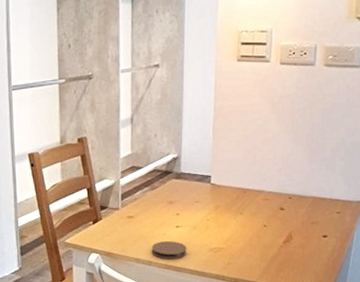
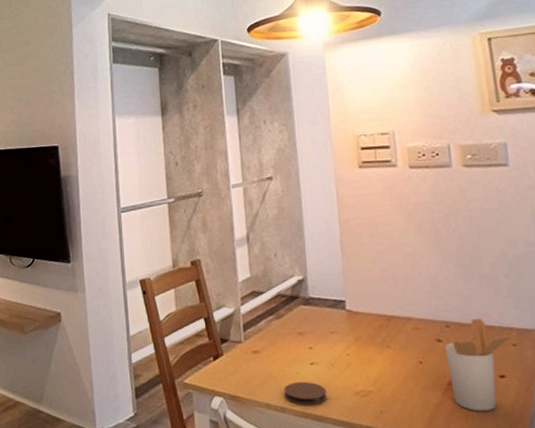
utensil holder: none [286,191,342,263] -> present [445,317,517,412]

